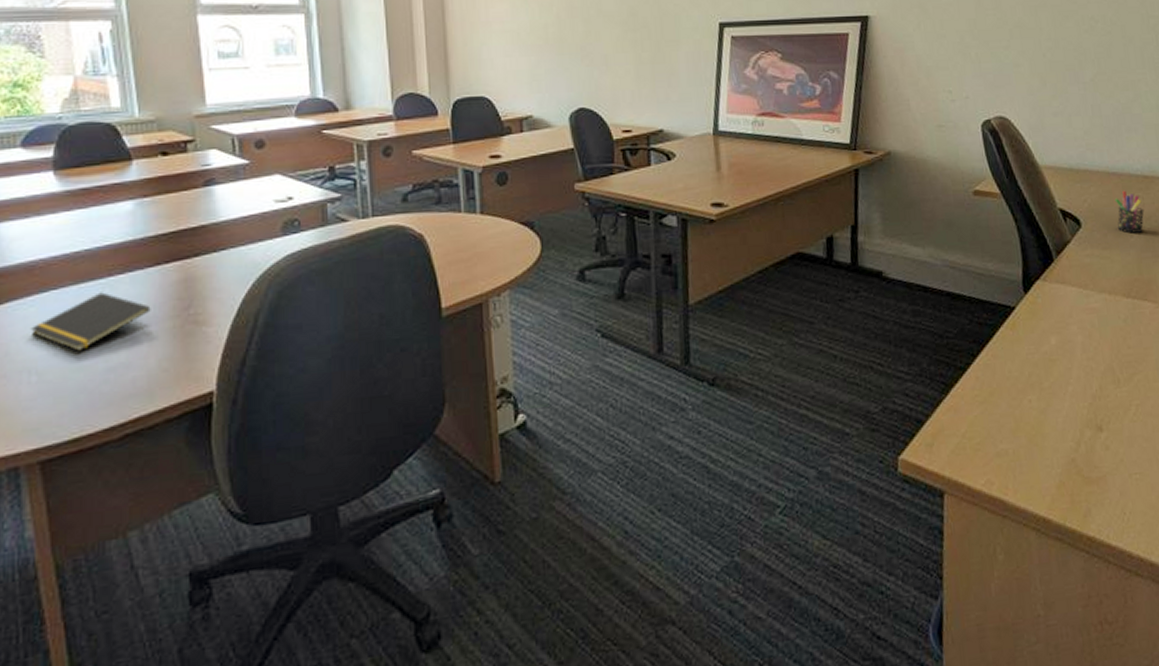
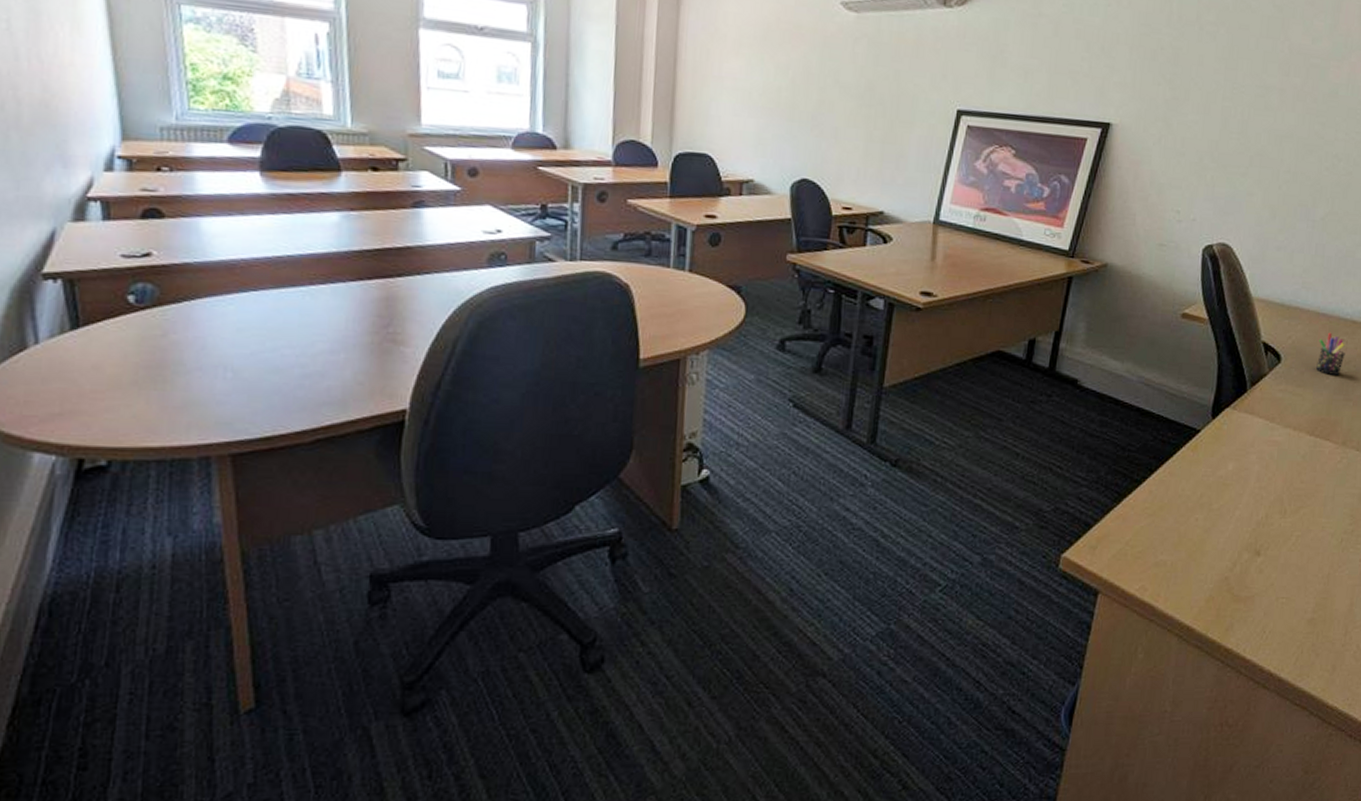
notepad: present [31,292,151,351] -> none [228,299,350,354]

